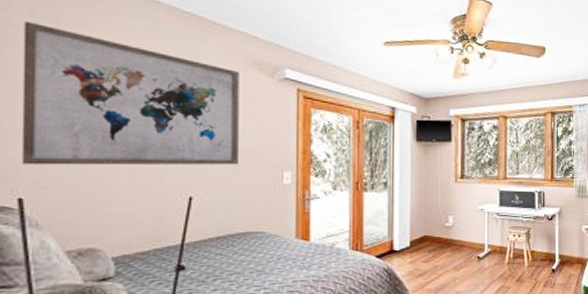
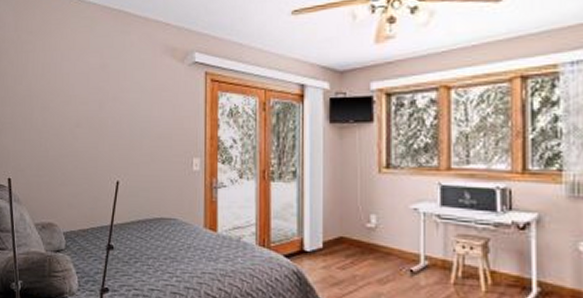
wall art: present [21,21,239,166] -> none [10,35,156,152]

